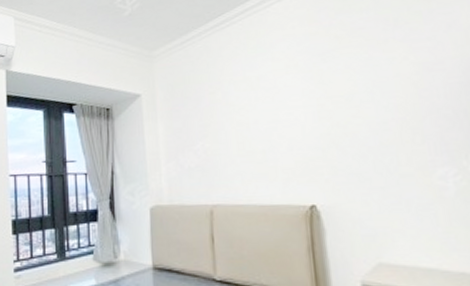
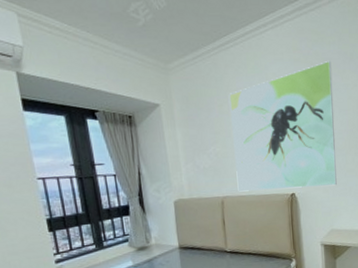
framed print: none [222,31,384,200] -> present [228,61,337,192]

